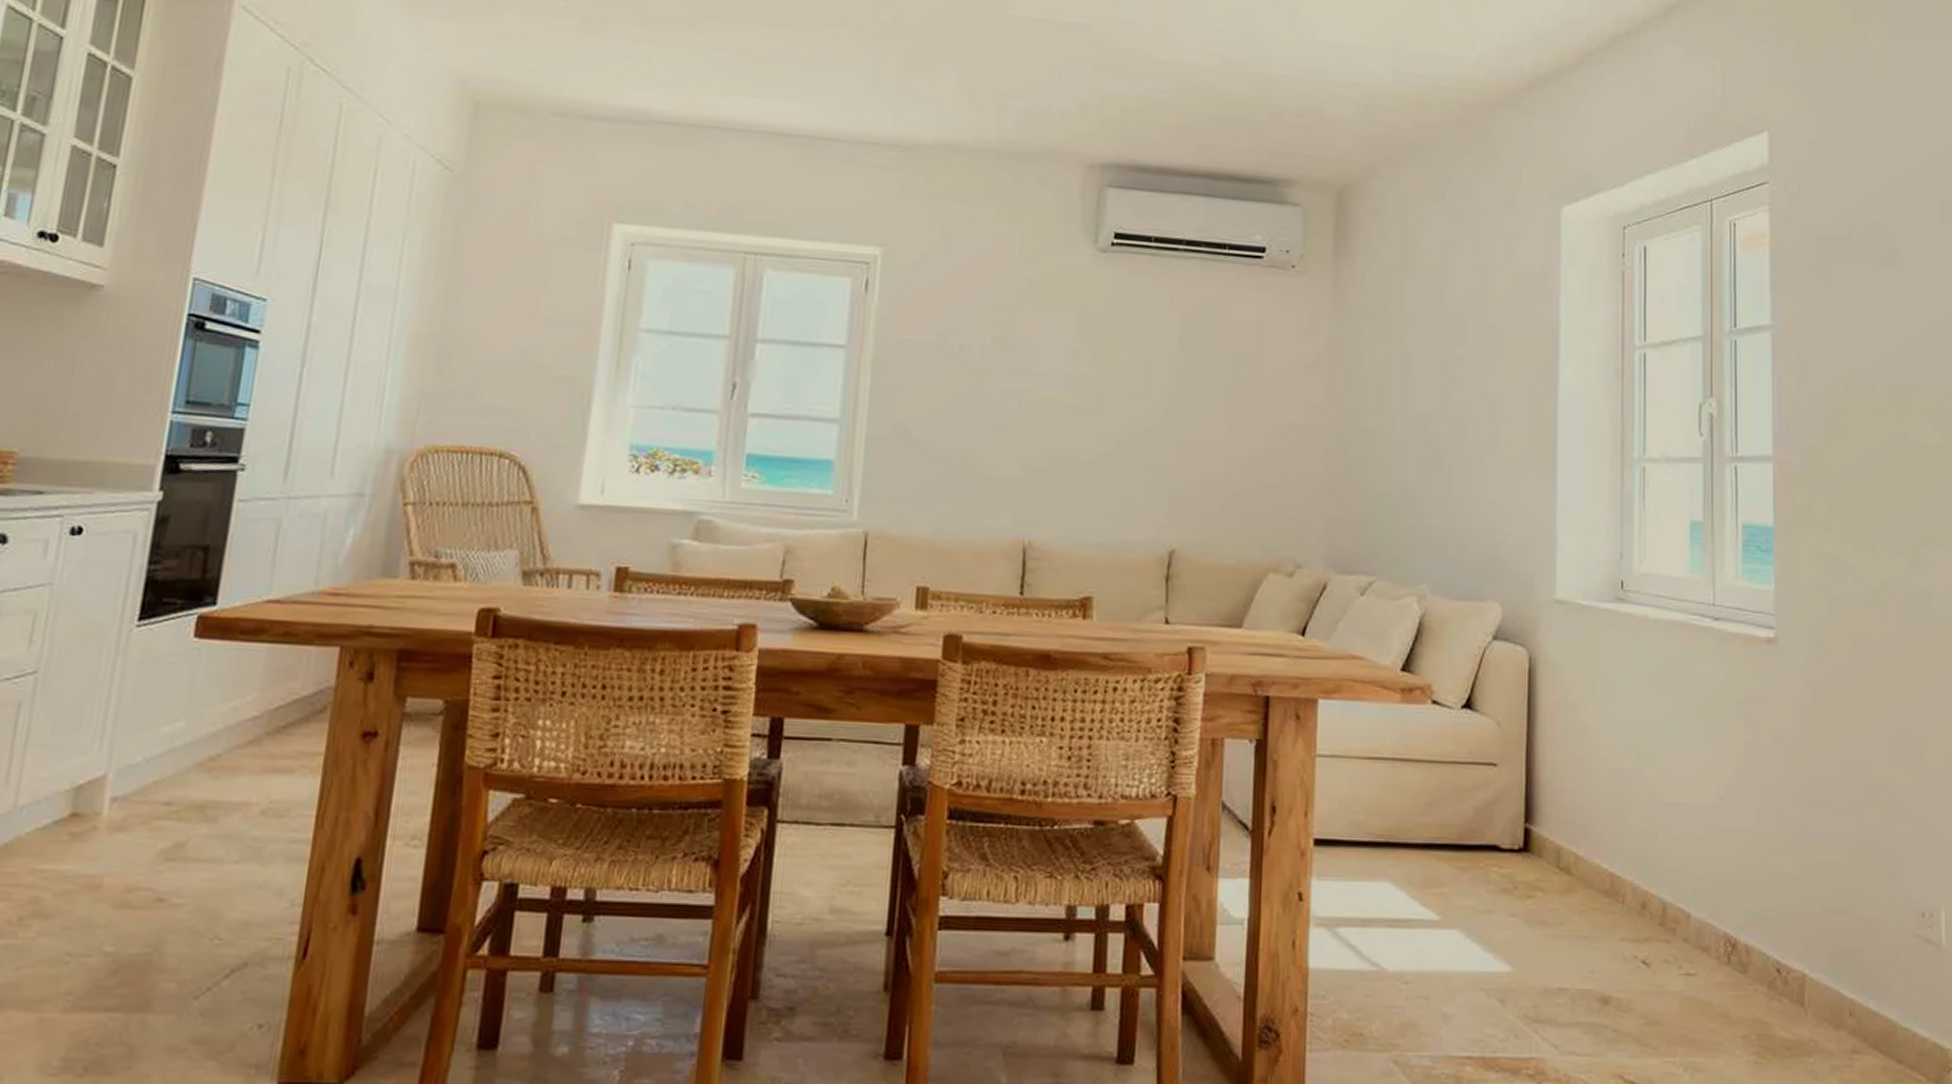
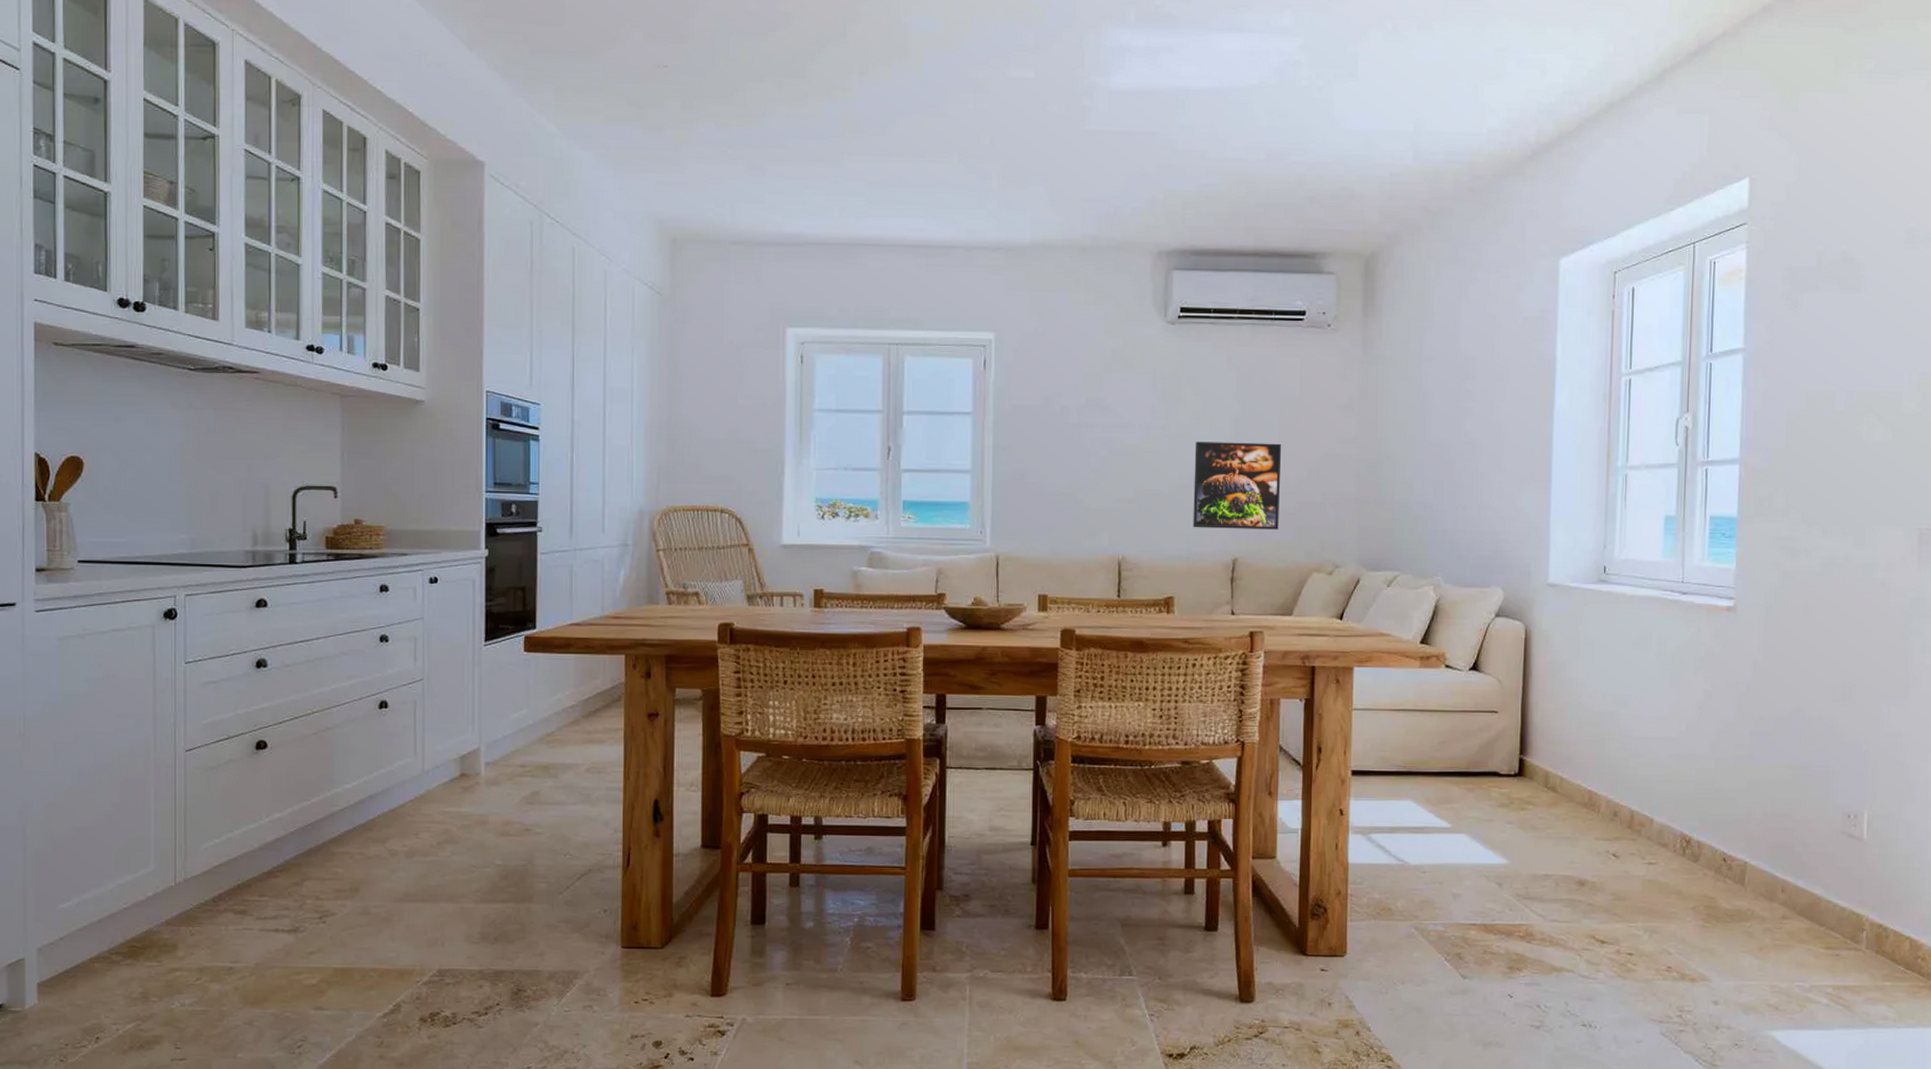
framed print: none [1120,398,1234,516] -> present [1193,441,1282,530]

